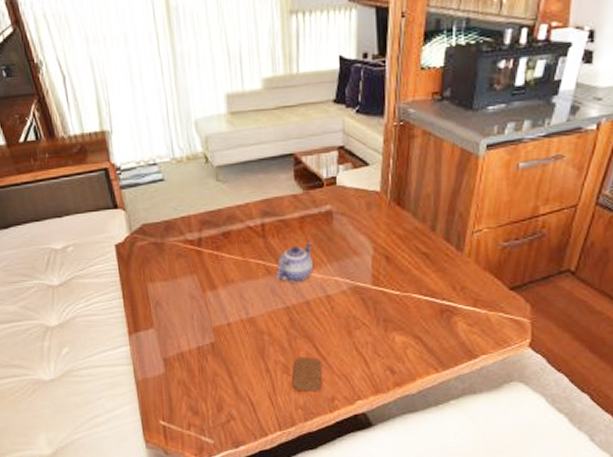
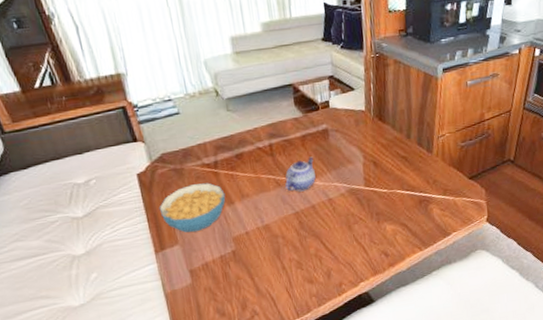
cereal bowl: none [135,262,208,317] -> present [159,183,226,233]
coaster: present [292,358,323,391] -> none [305,252,330,281]

